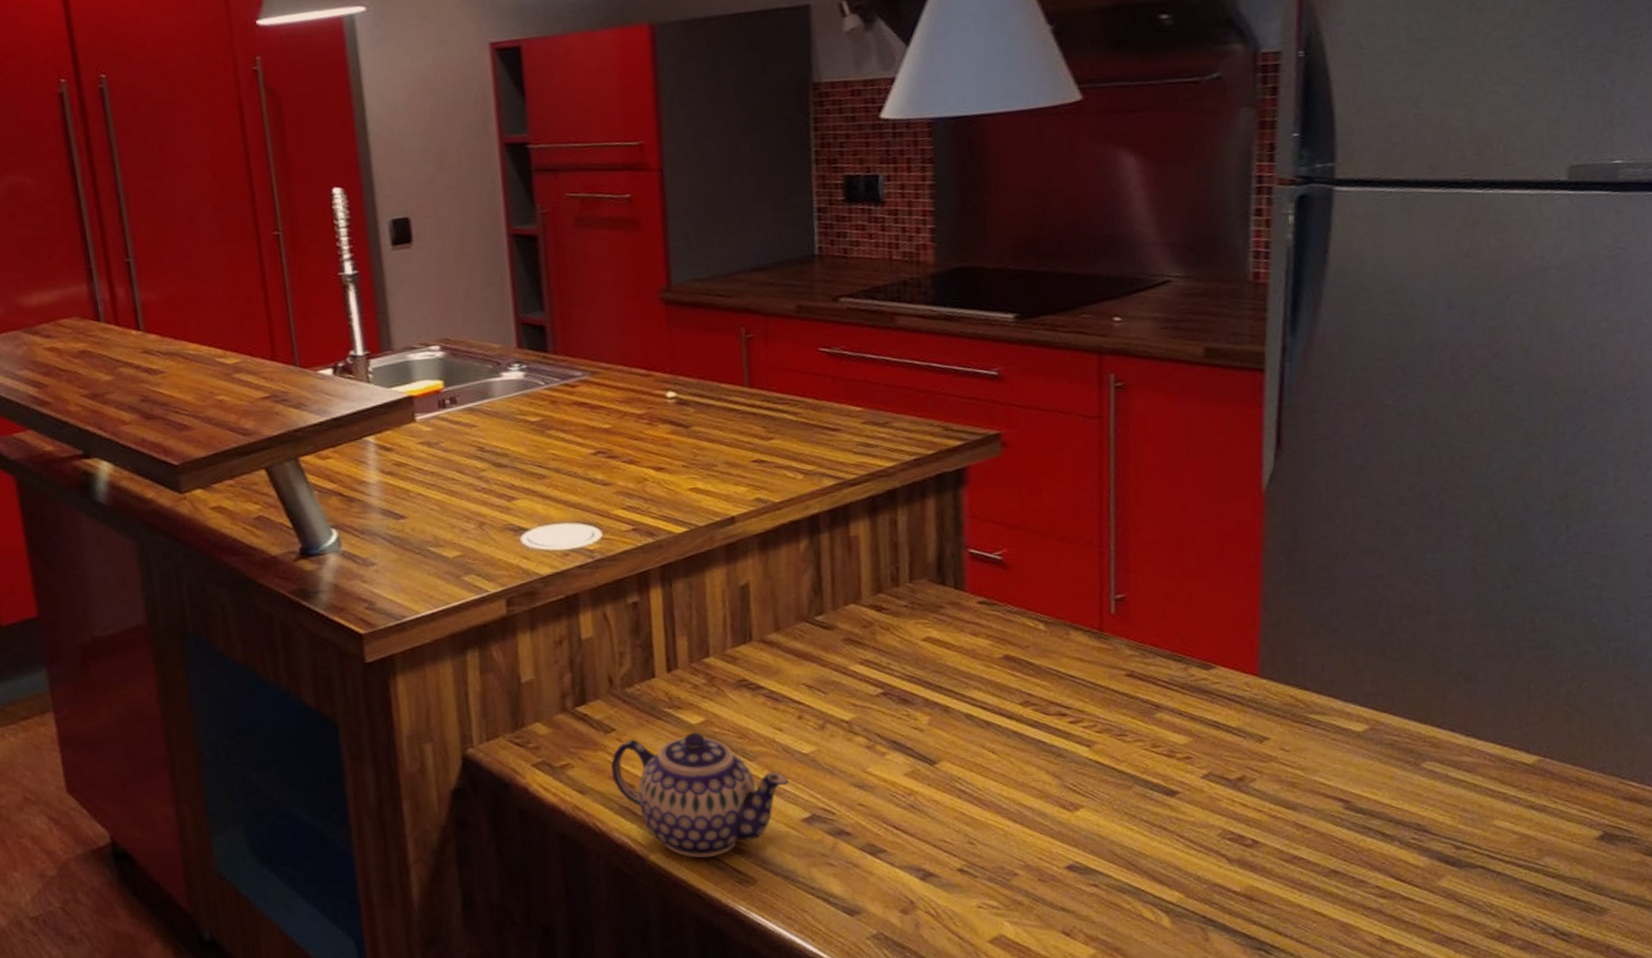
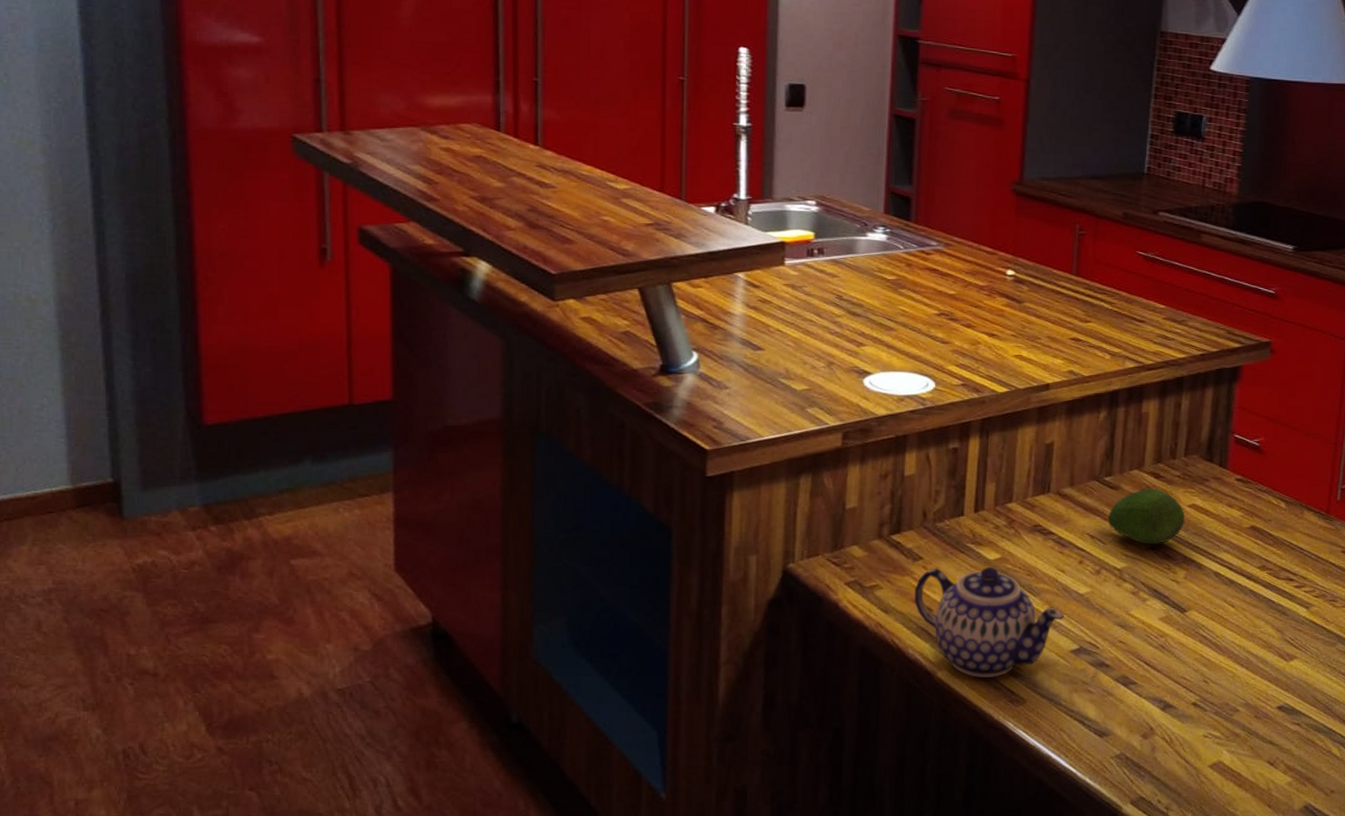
fruit: none [825,622,921,690] -> present [1107,487,1185,545]

